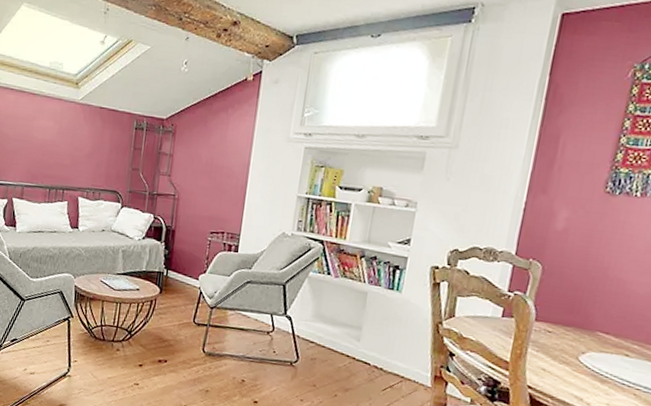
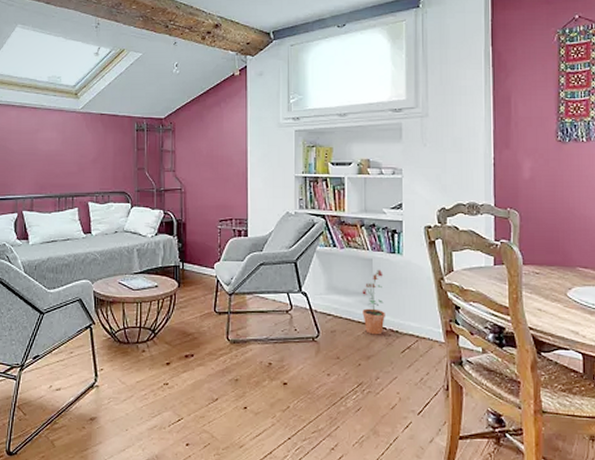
potted plant: none [347,303,377,370] -> present [362,269,385,335]

